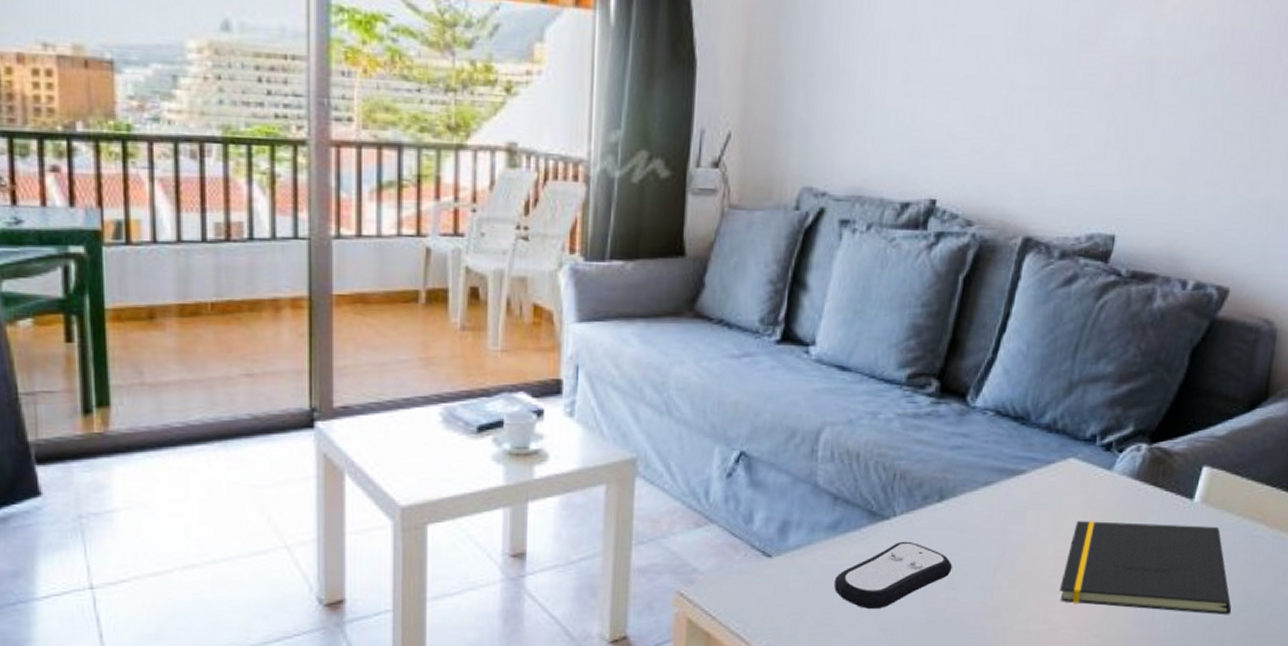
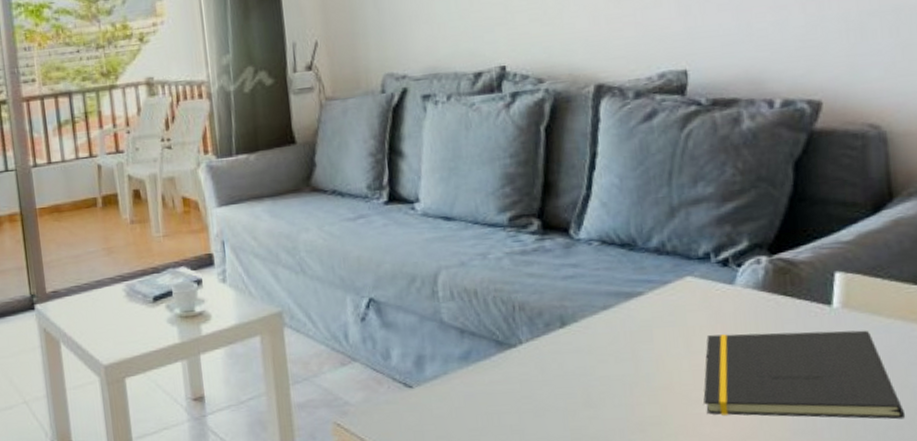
remote control: present [833,541,953,609] -> none [474,365,587,430]

